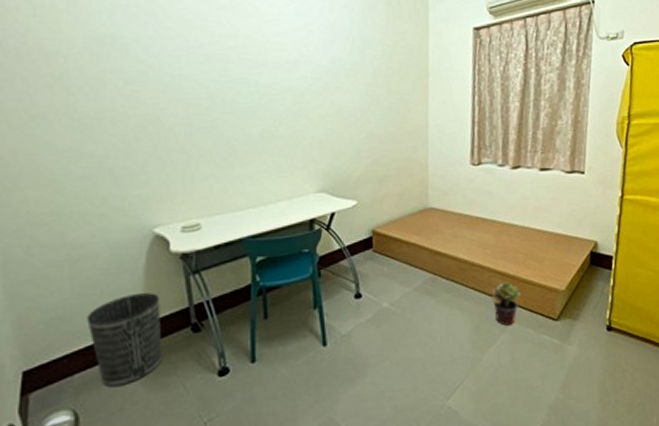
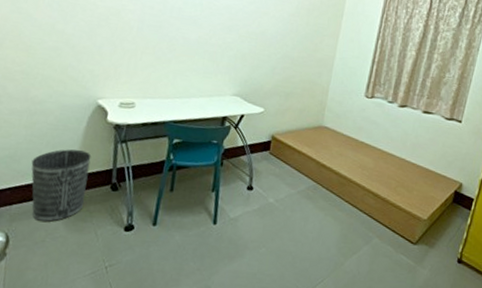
potted plant: present [490,282,522,326] -> none [360,202,388,240]

